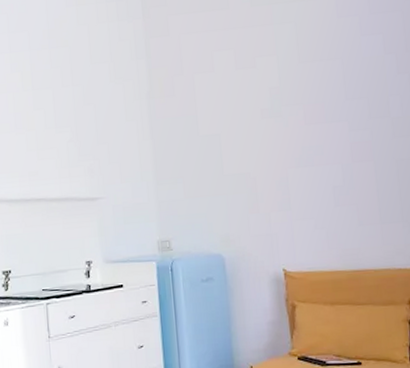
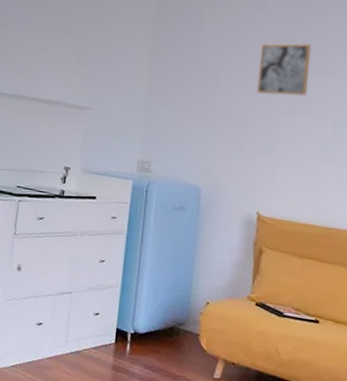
wall art: none [257,93,311,153] -> present [256,43,312,97]

